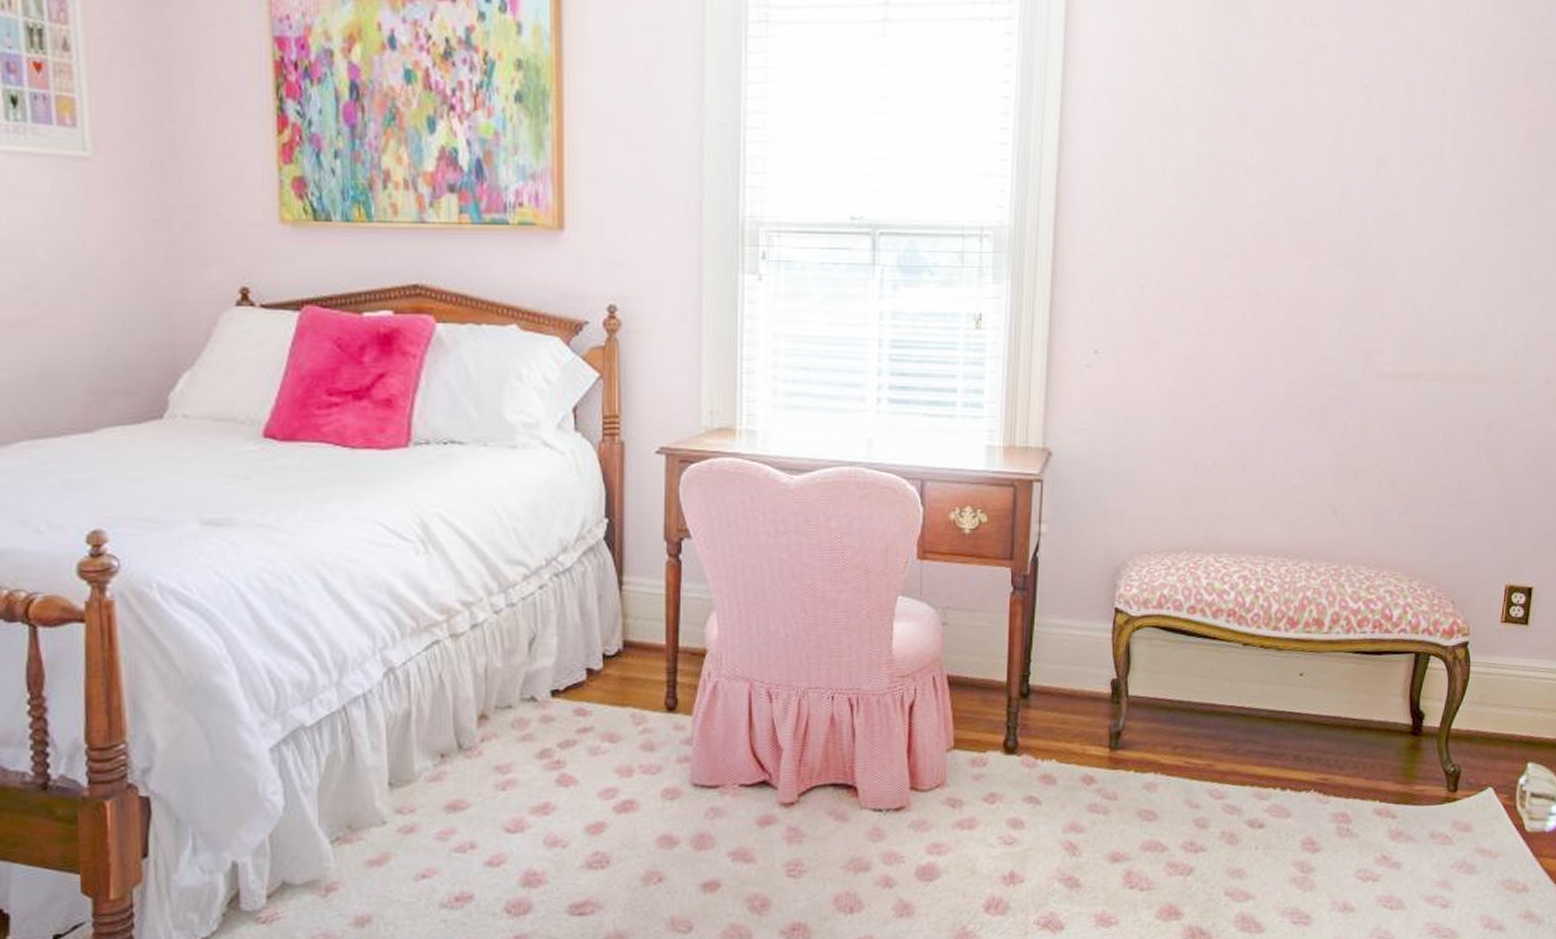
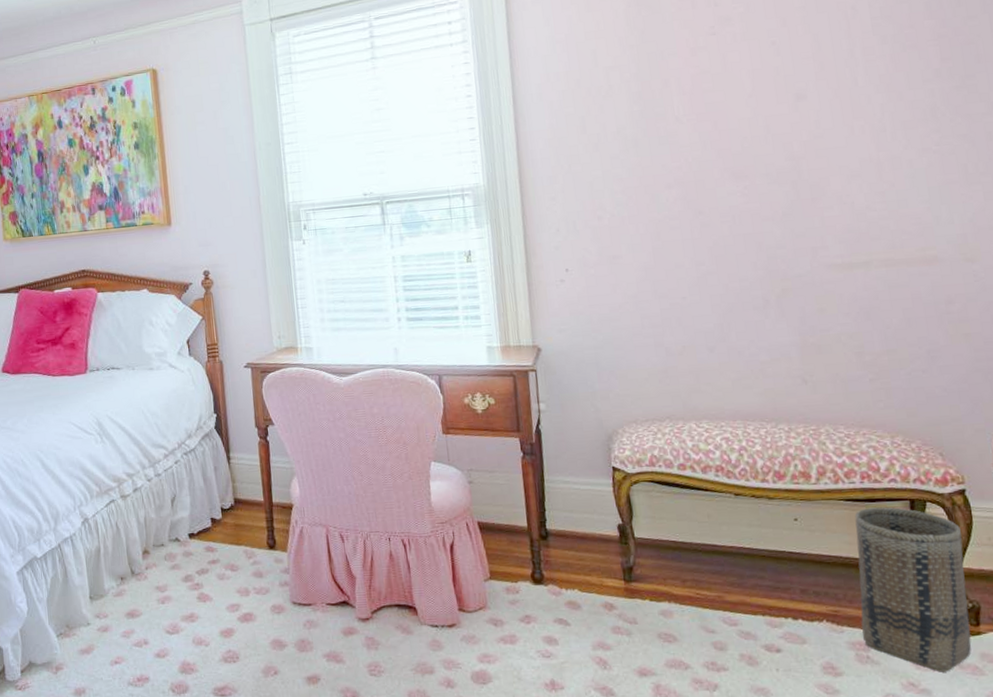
basket: none [1347,660,1457,843] -> present [854,507,972,672]

